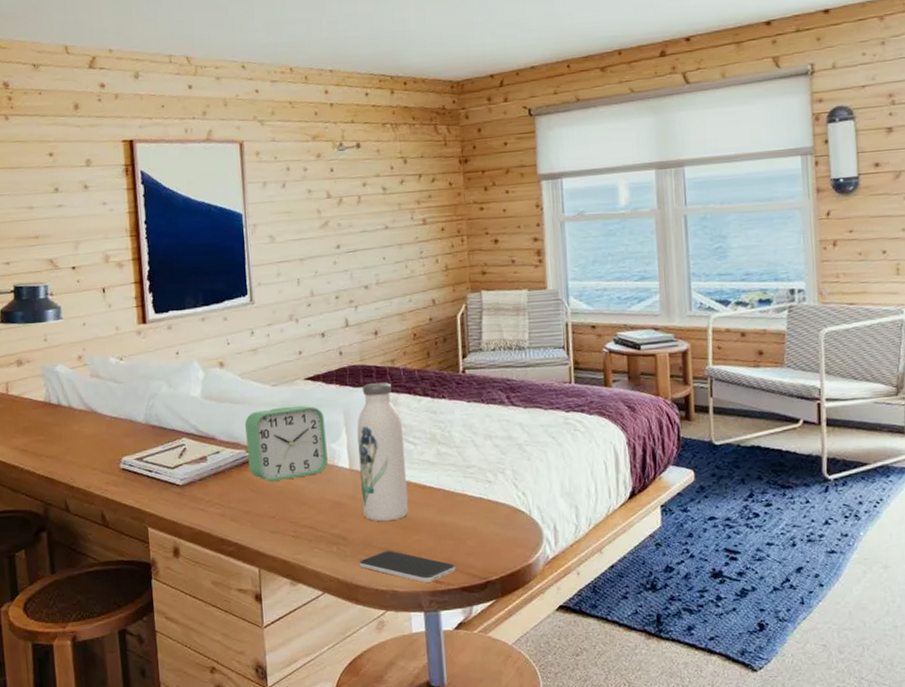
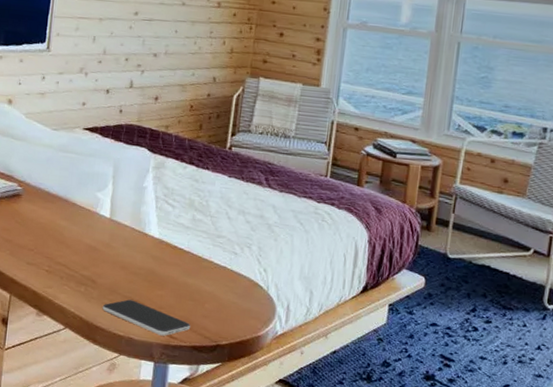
alarm clock: present [245,405,328,482] -> none [18,150,95,218]
water bottle: present [357,382,408,521] -> none [115,143,166,273]

